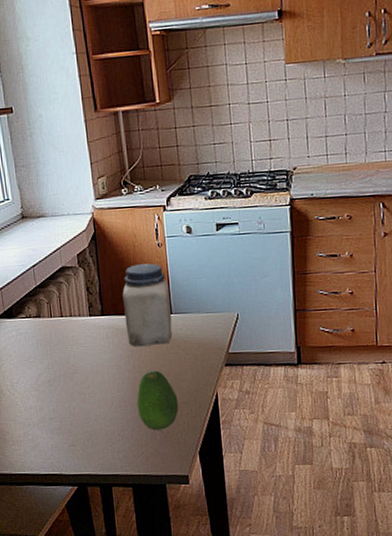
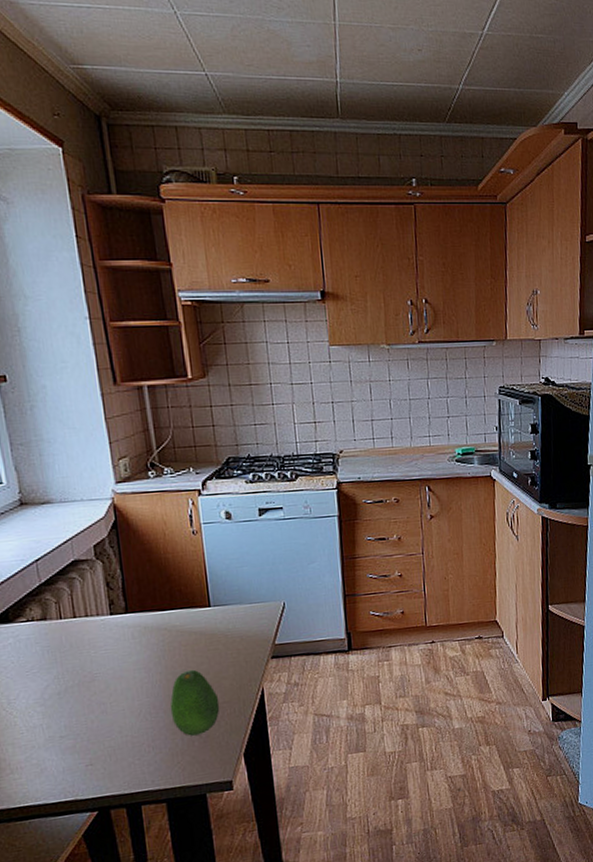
jar: present [122,263,172,347] -> none [151,552,211,646]

